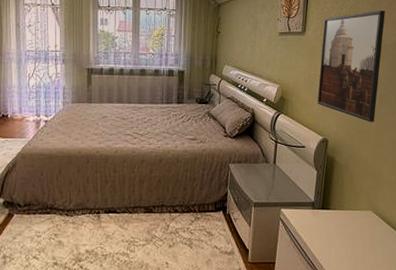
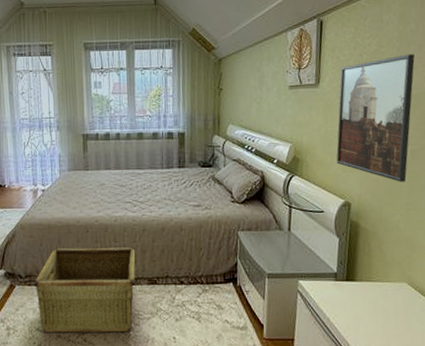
hamper: none [33,177,134,260] -> present [34,247,136,333]

